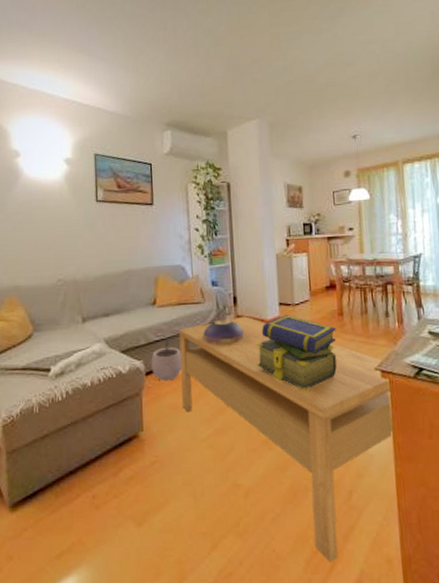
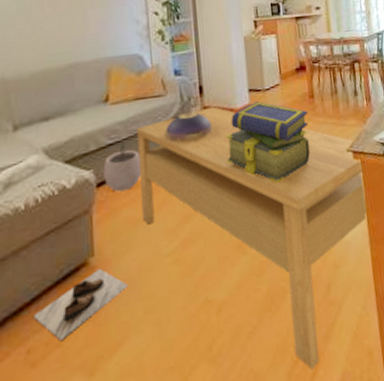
shoe: none [96,441,170,494] -> present [32,267,128,342]

